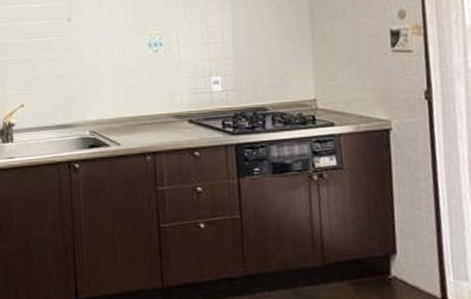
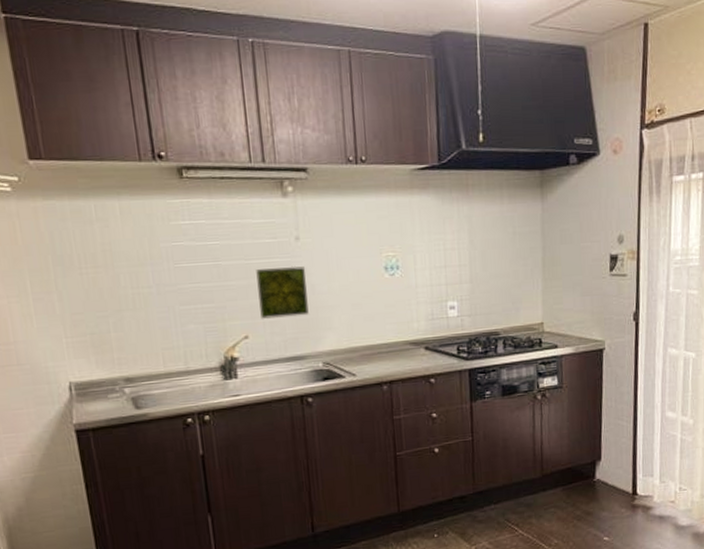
decorative tile: none [33,43,78,90] -> present [256,266,309,319]

